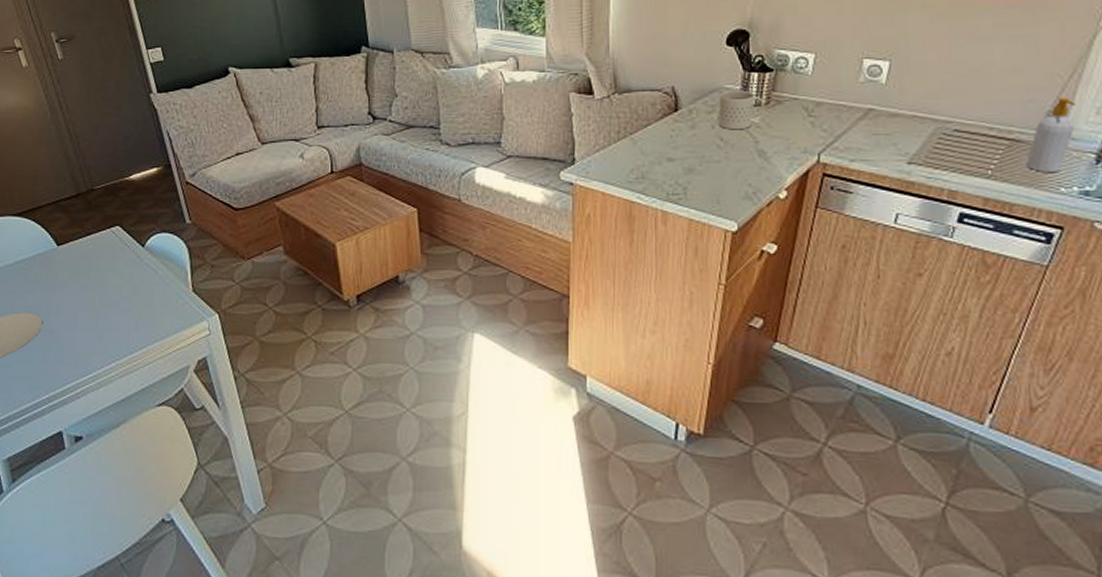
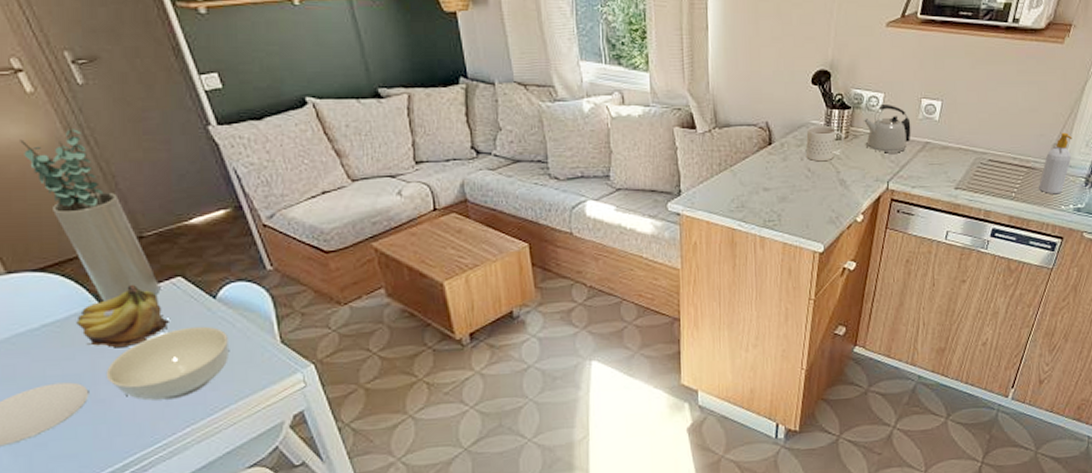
vase: none [14,88,102,246] -> present [20,119,159,303]
fruit: none [39,230,107,286] -> present [76,284,169,348]
bowl: none [56,271,152,335] -> present [105,326,230,401]
kettle: none [789,65,850,123] -> present [864,103,911,155]

